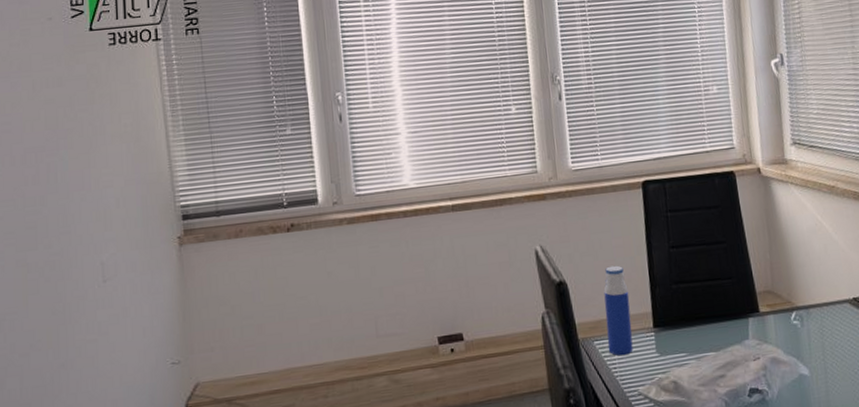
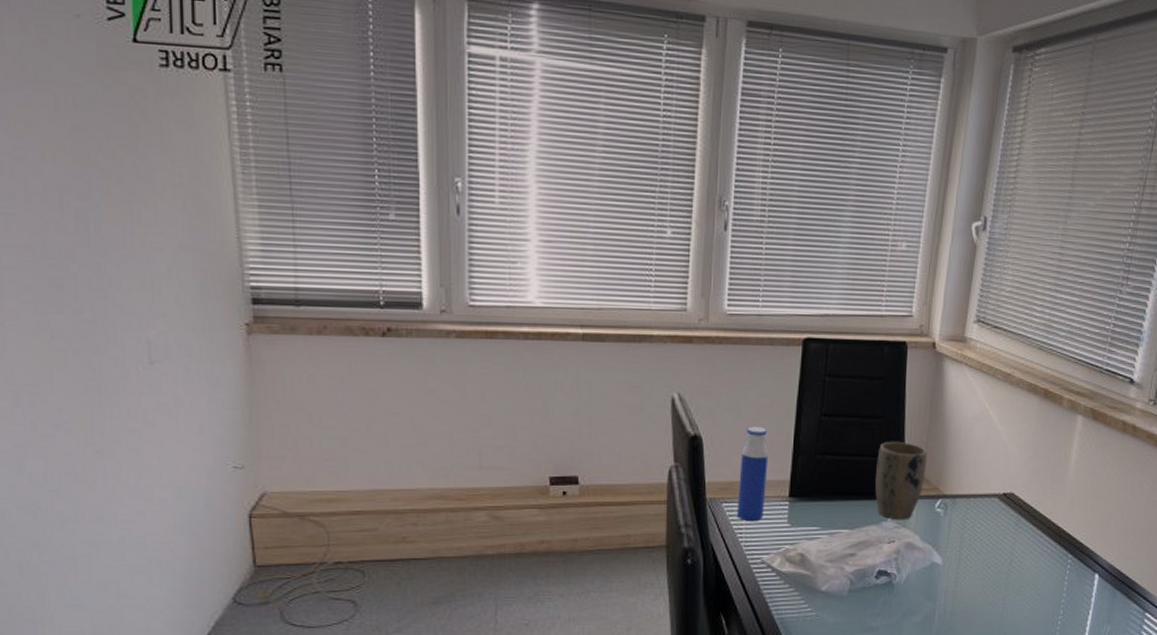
plant pot: none [727,262,776,337] -> present [875,441,928,520]

